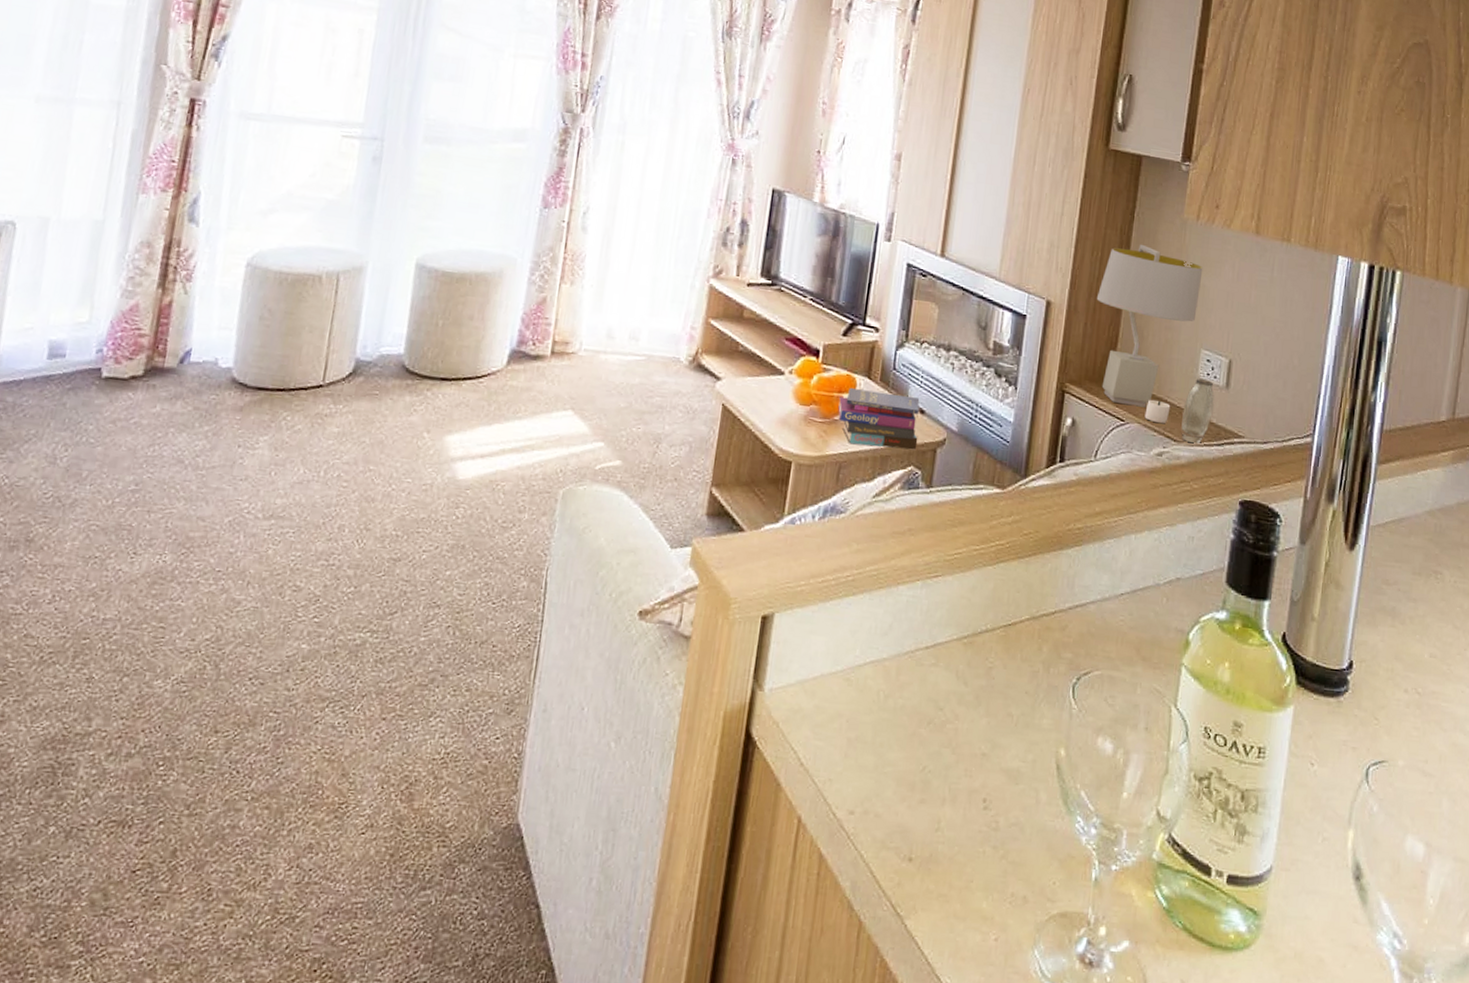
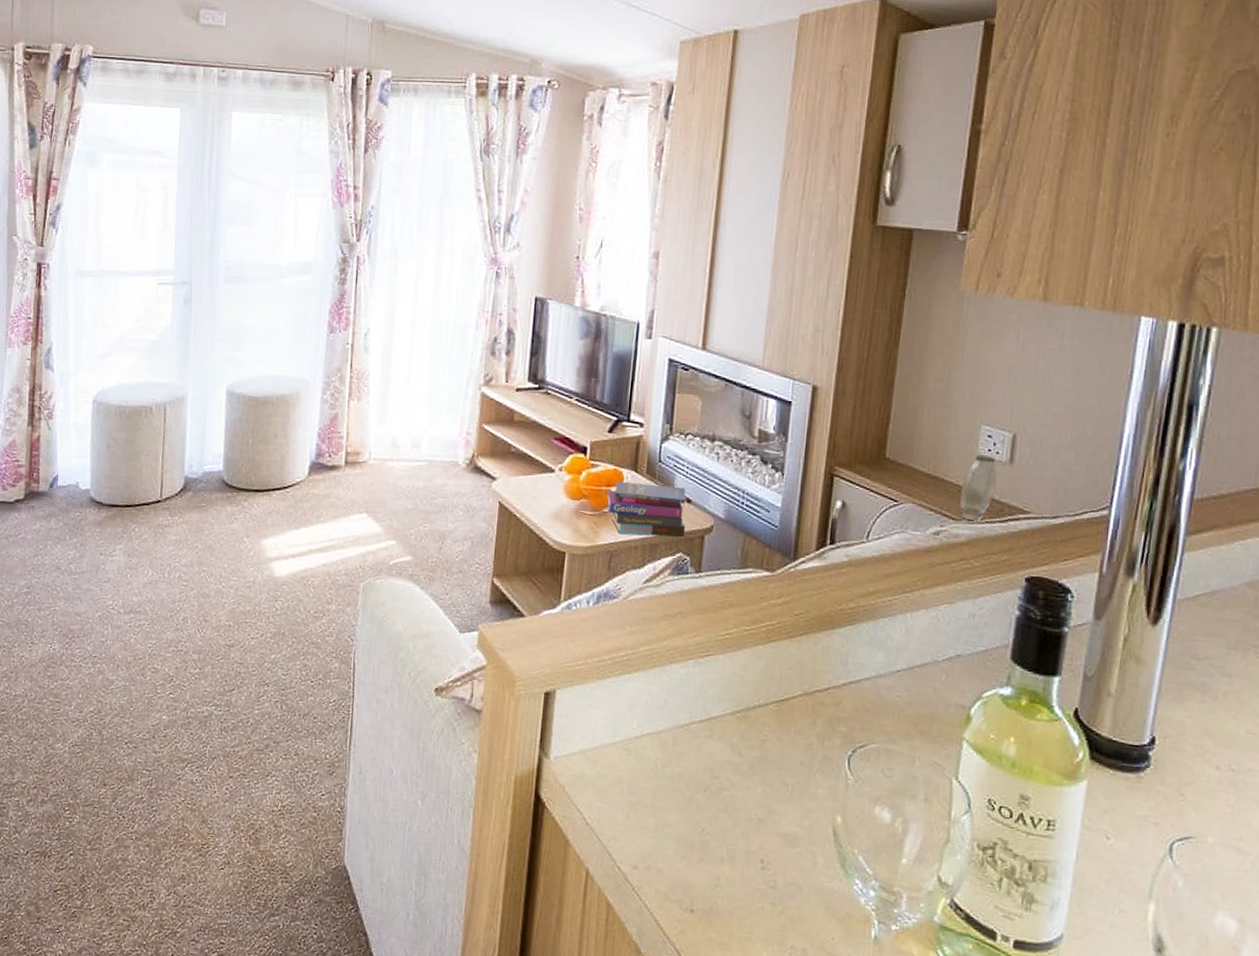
table lamp: present [1096,244,1203,408] -> none [865,321,983,487]
candle: present [1144,399,1171,424] -> none [919,478,948,503]

